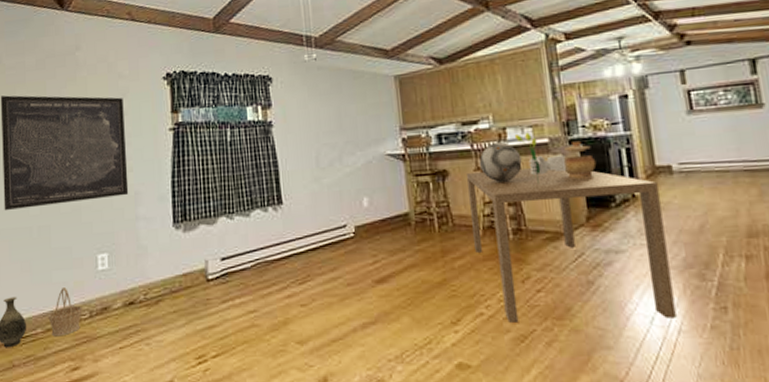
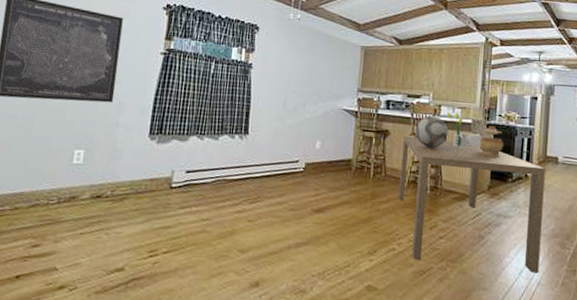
basket: present [48,287,83,337] -> none [17,173,52,216]

